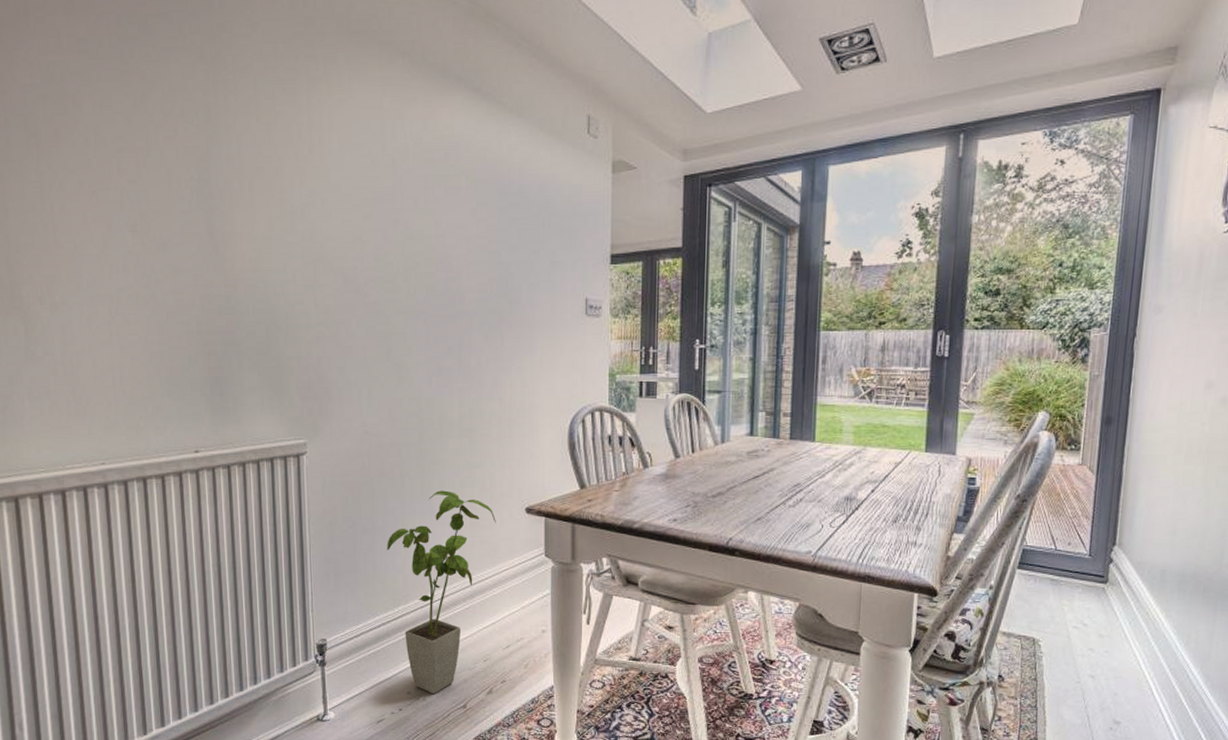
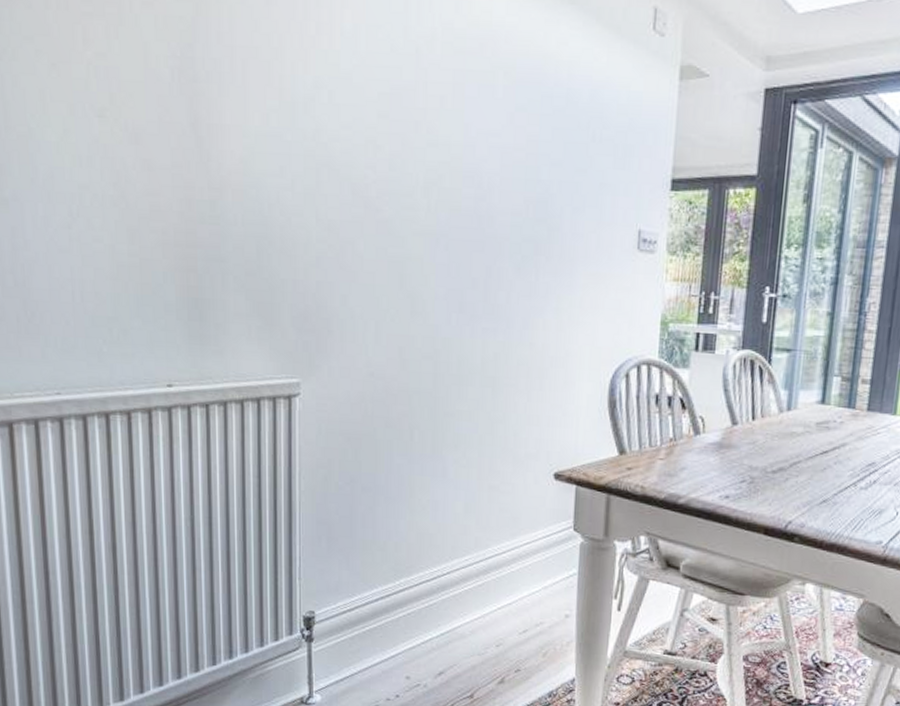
house plant: present [387,490,496,694] -> none [390,447,519,680]

